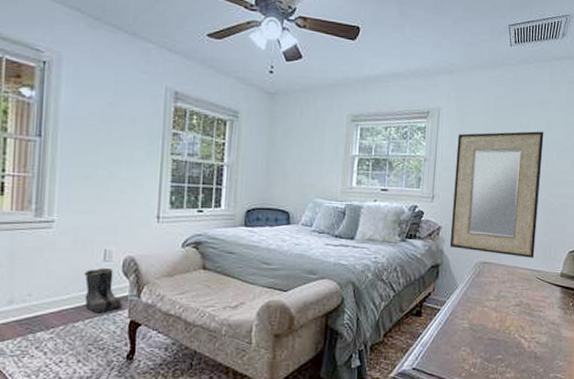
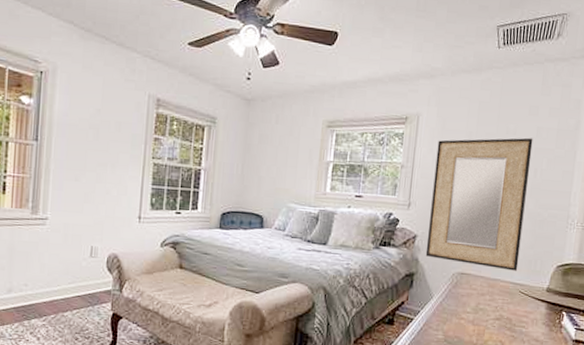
boots: present [84,267,123,313] -> none [73,263,107,305]

